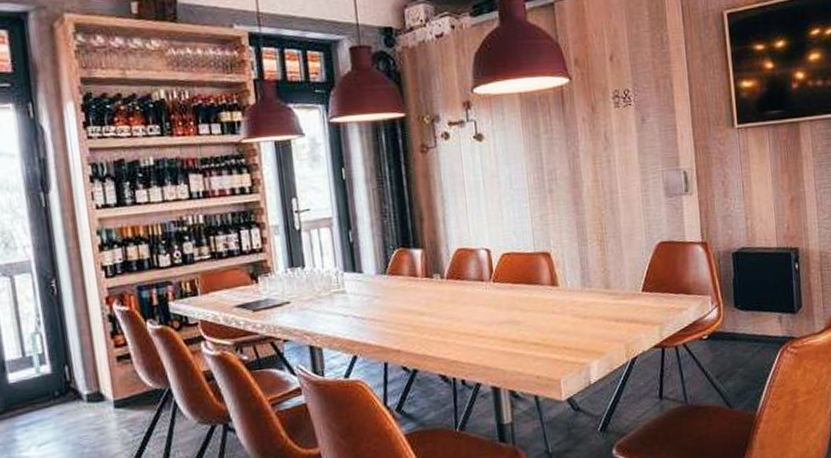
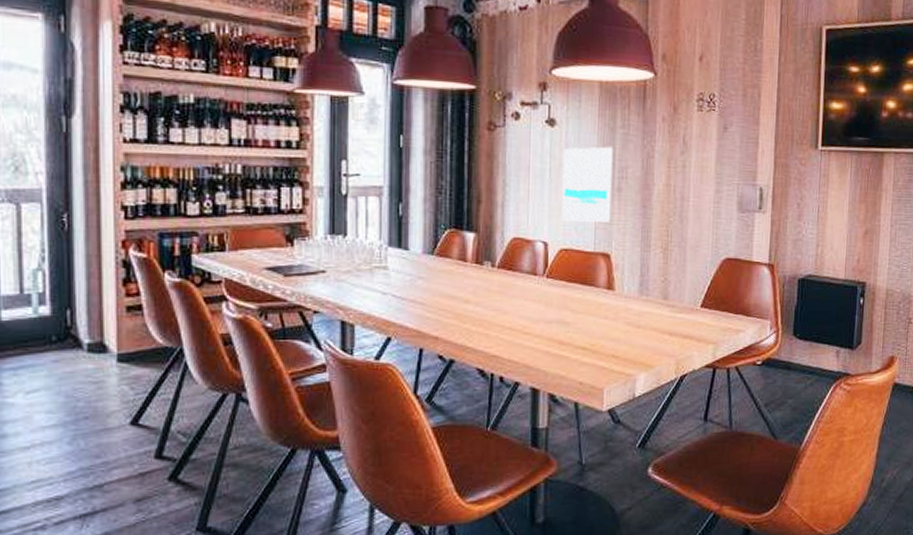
wall art: none [493,152,547,227] -> present [561,146,614,222]

